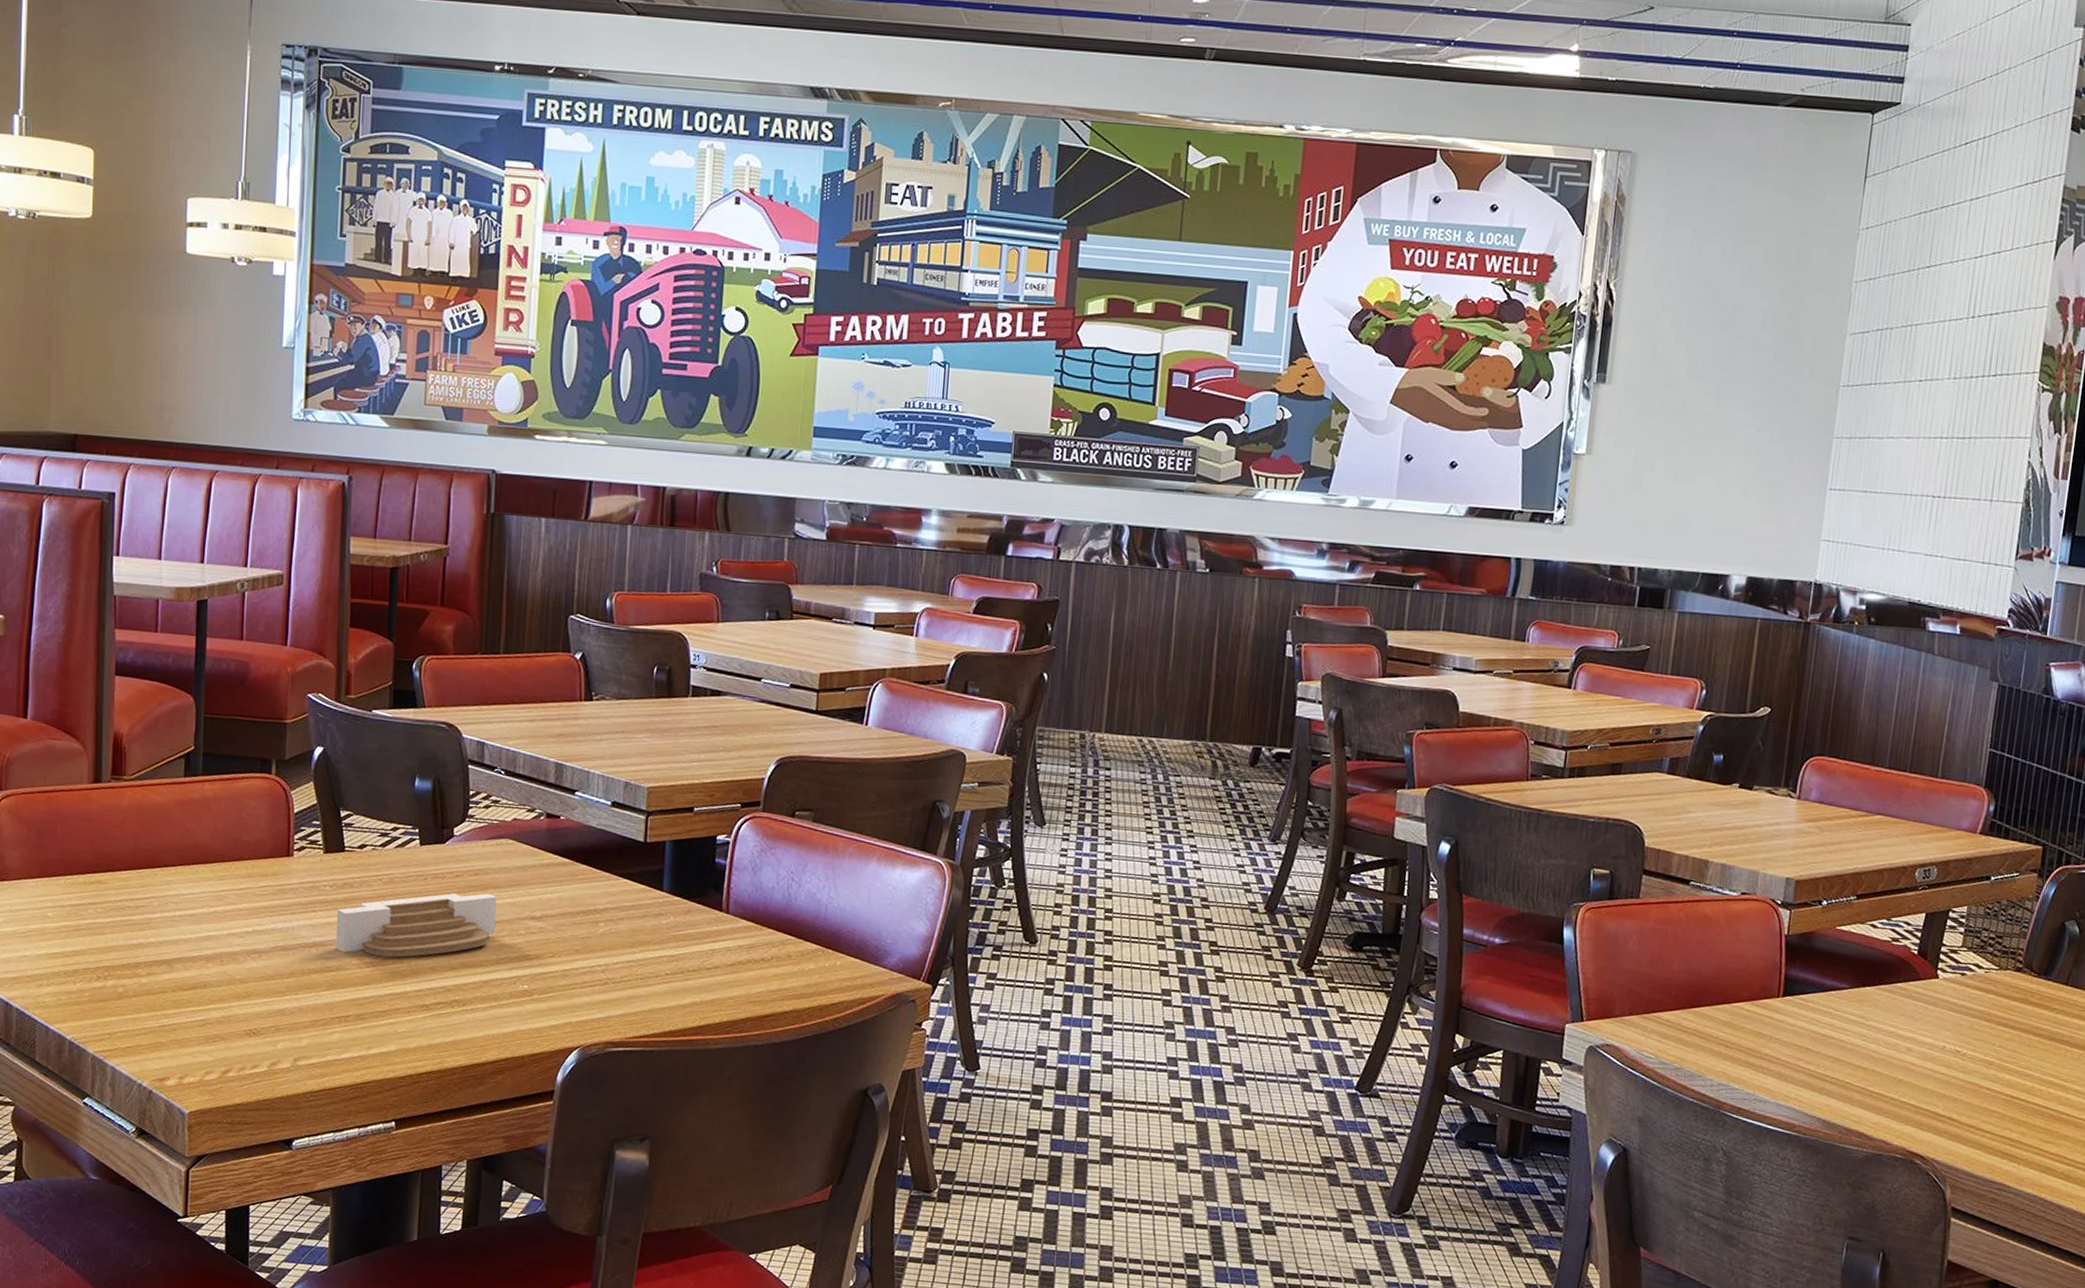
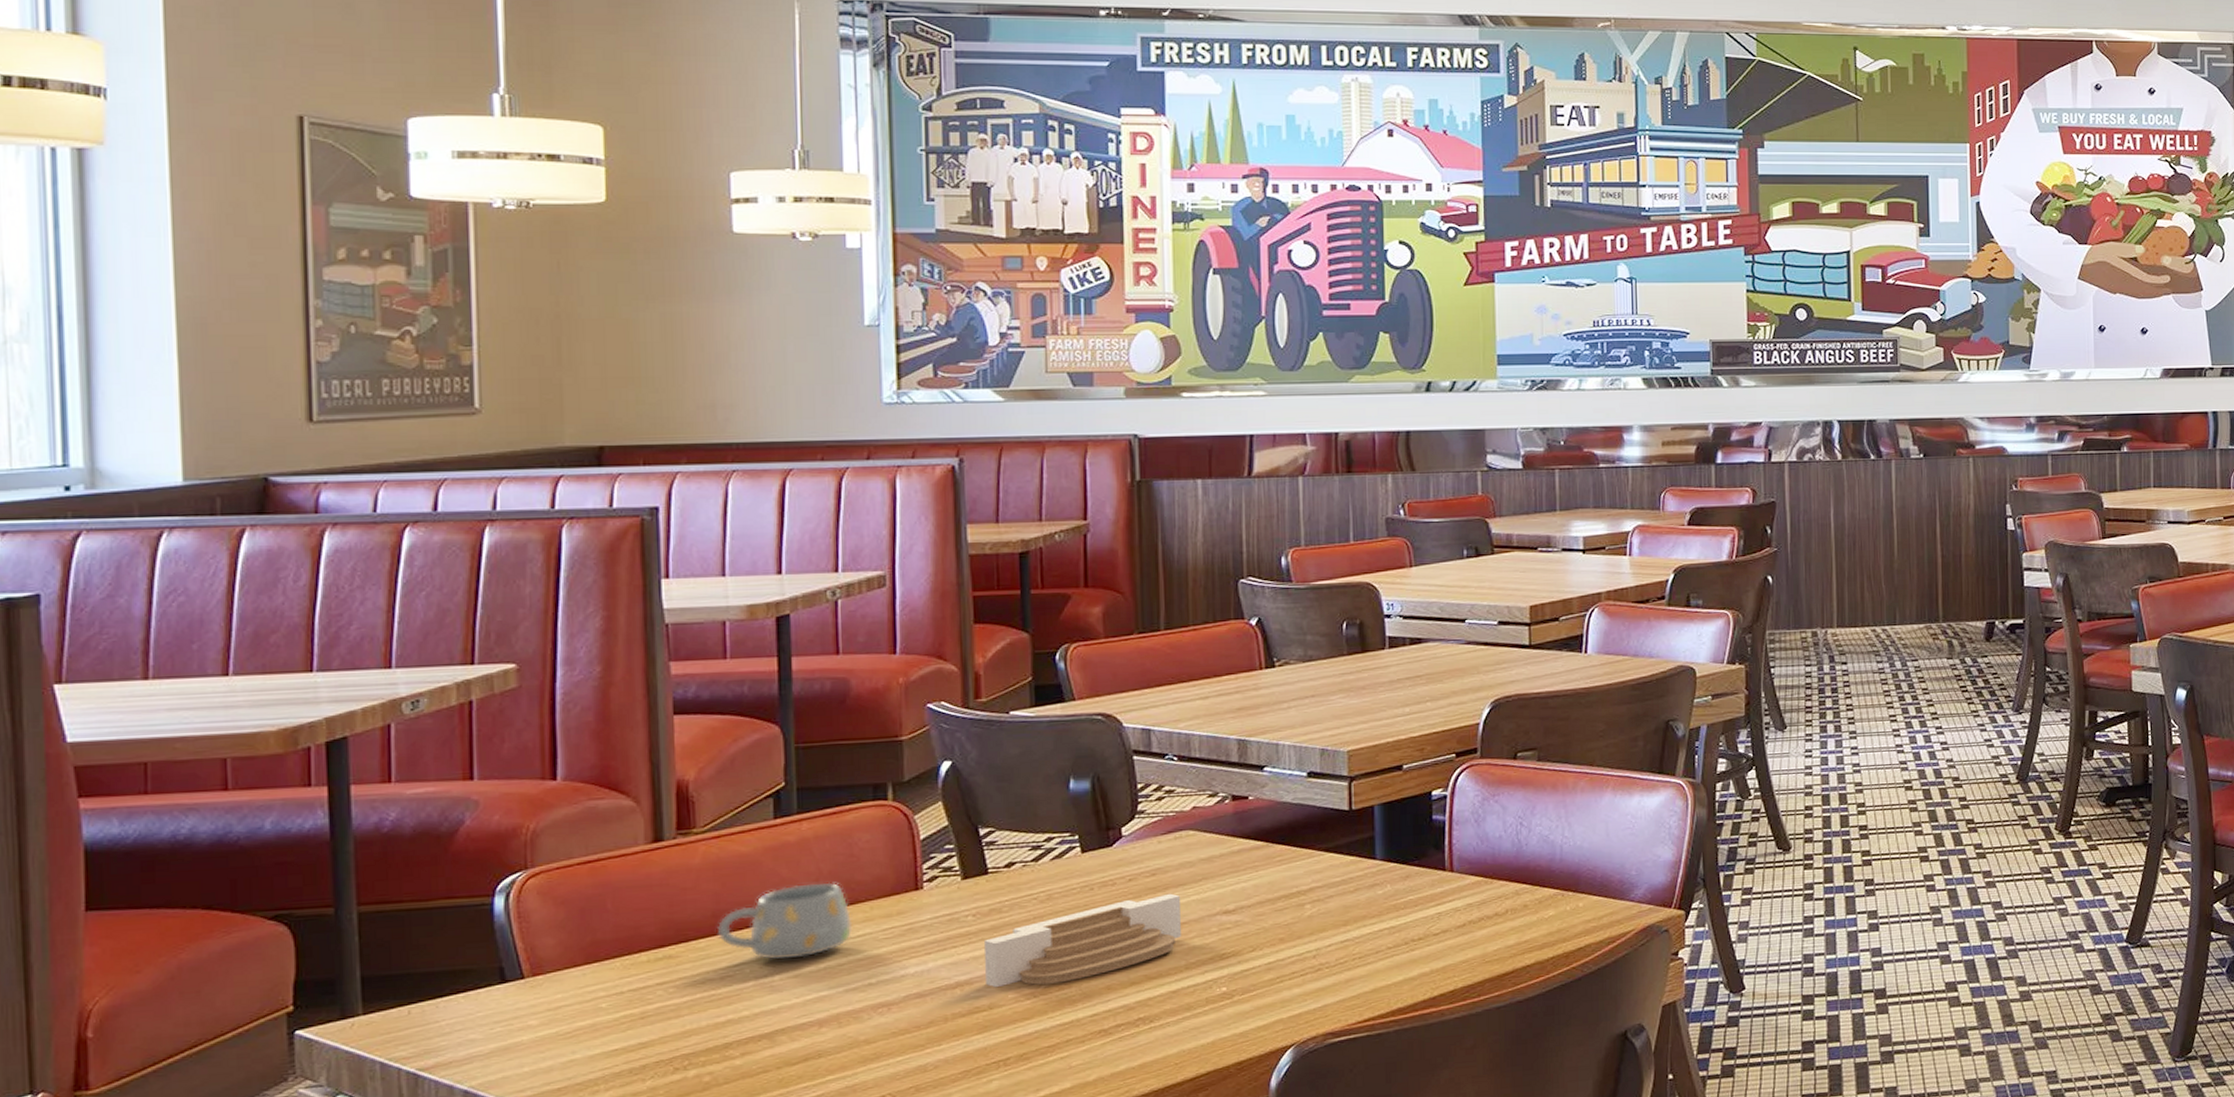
mug: none [135,836,237,901] -> present [716,882,852,959]

